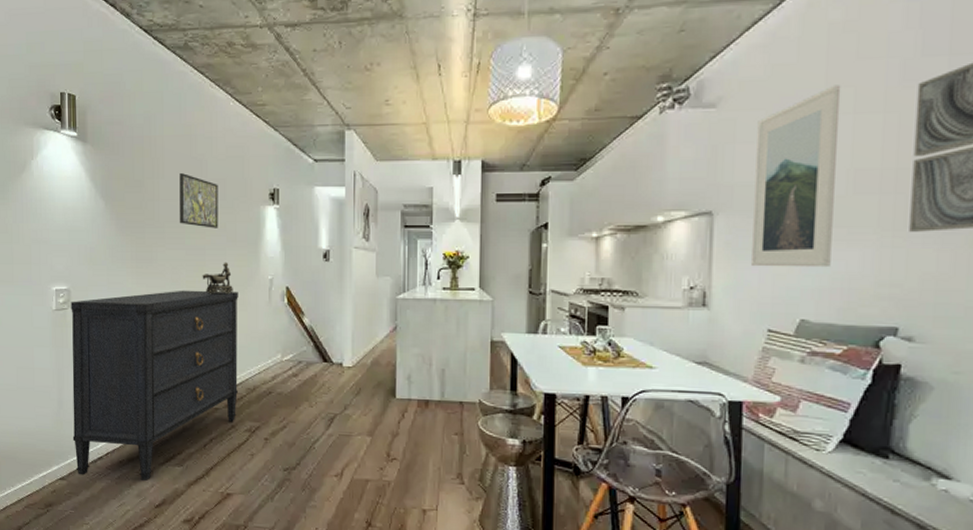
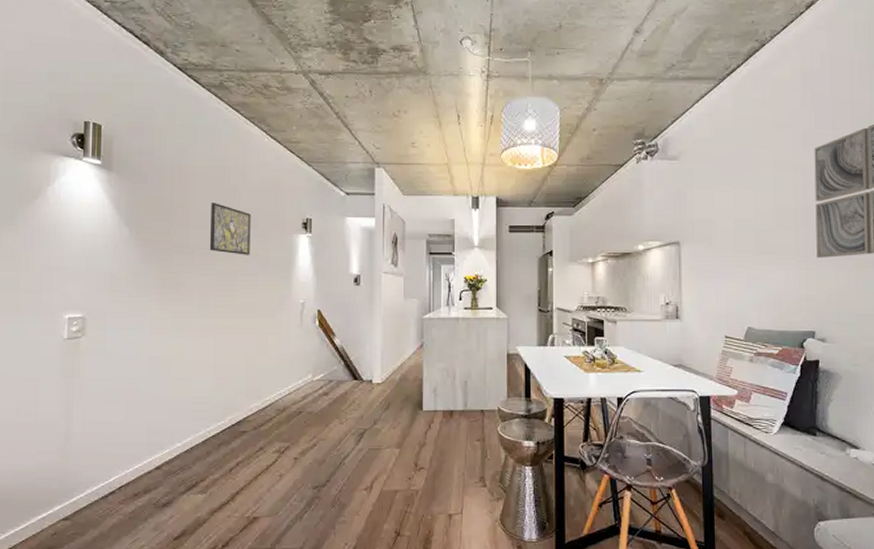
dresser: present [71,290,238,481] -> none [80,315,269,513]
decorative bowl: present [202,262,233,295] -> none [232,287,264,319]
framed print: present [752,85,841,268] -> none [708,146,766,286]

